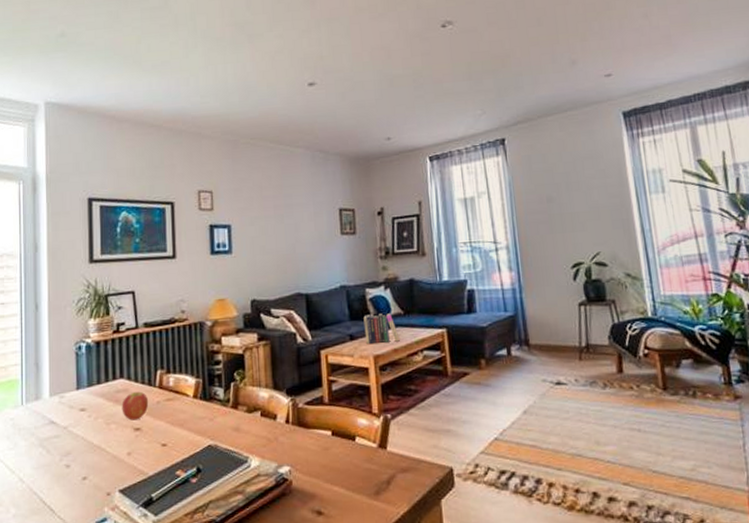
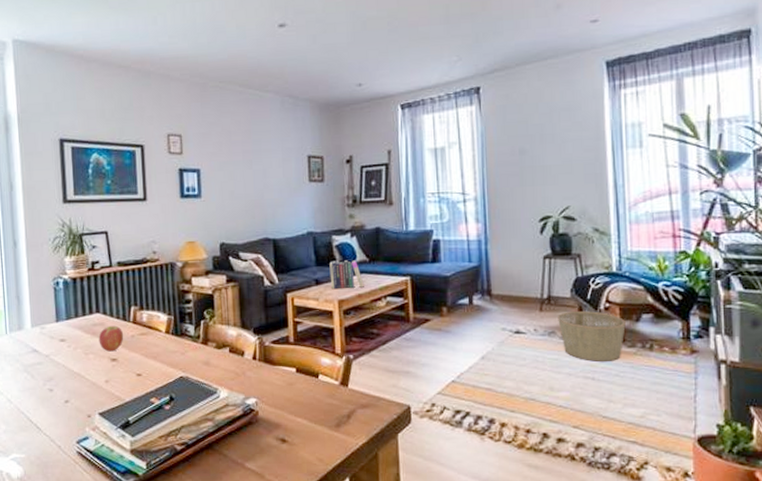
basket: none [597,358,667,412] -> present [558,311,626,362]

